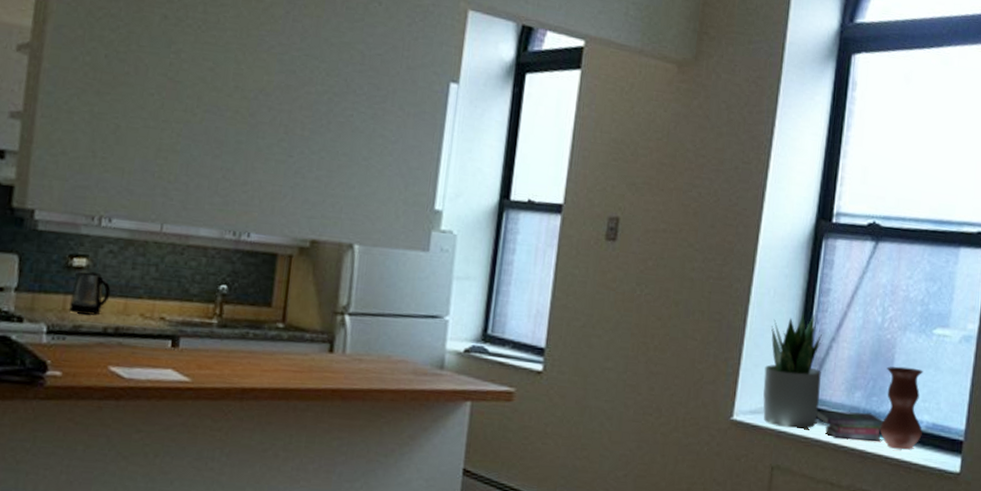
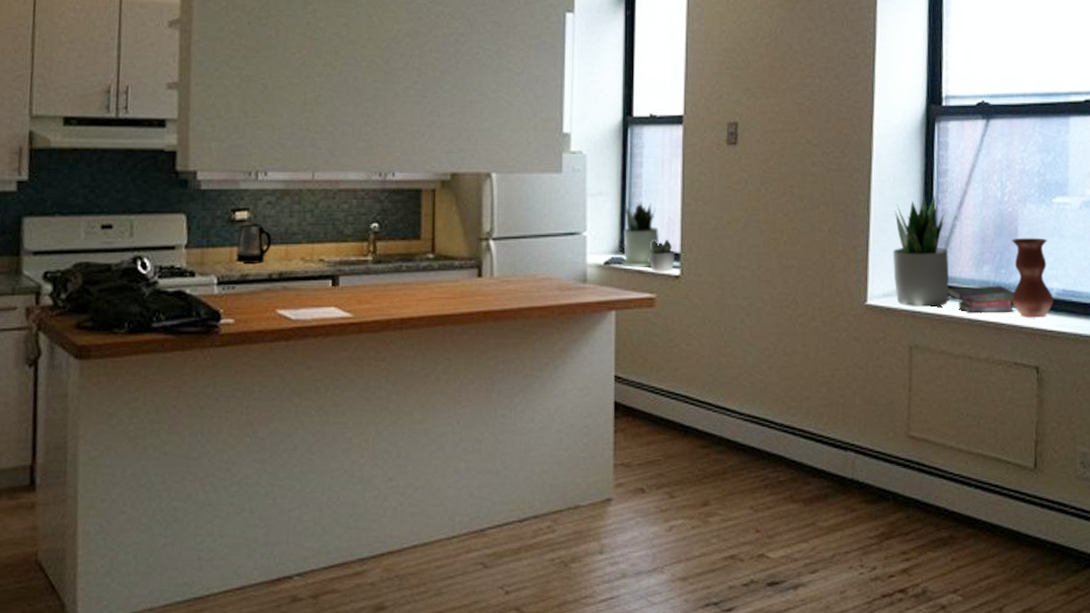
planter: none [482,290,526,360] -> present [621,202,660,269]
succulent plant: none [511,332,540,367] -> present [648,240,675,272]

